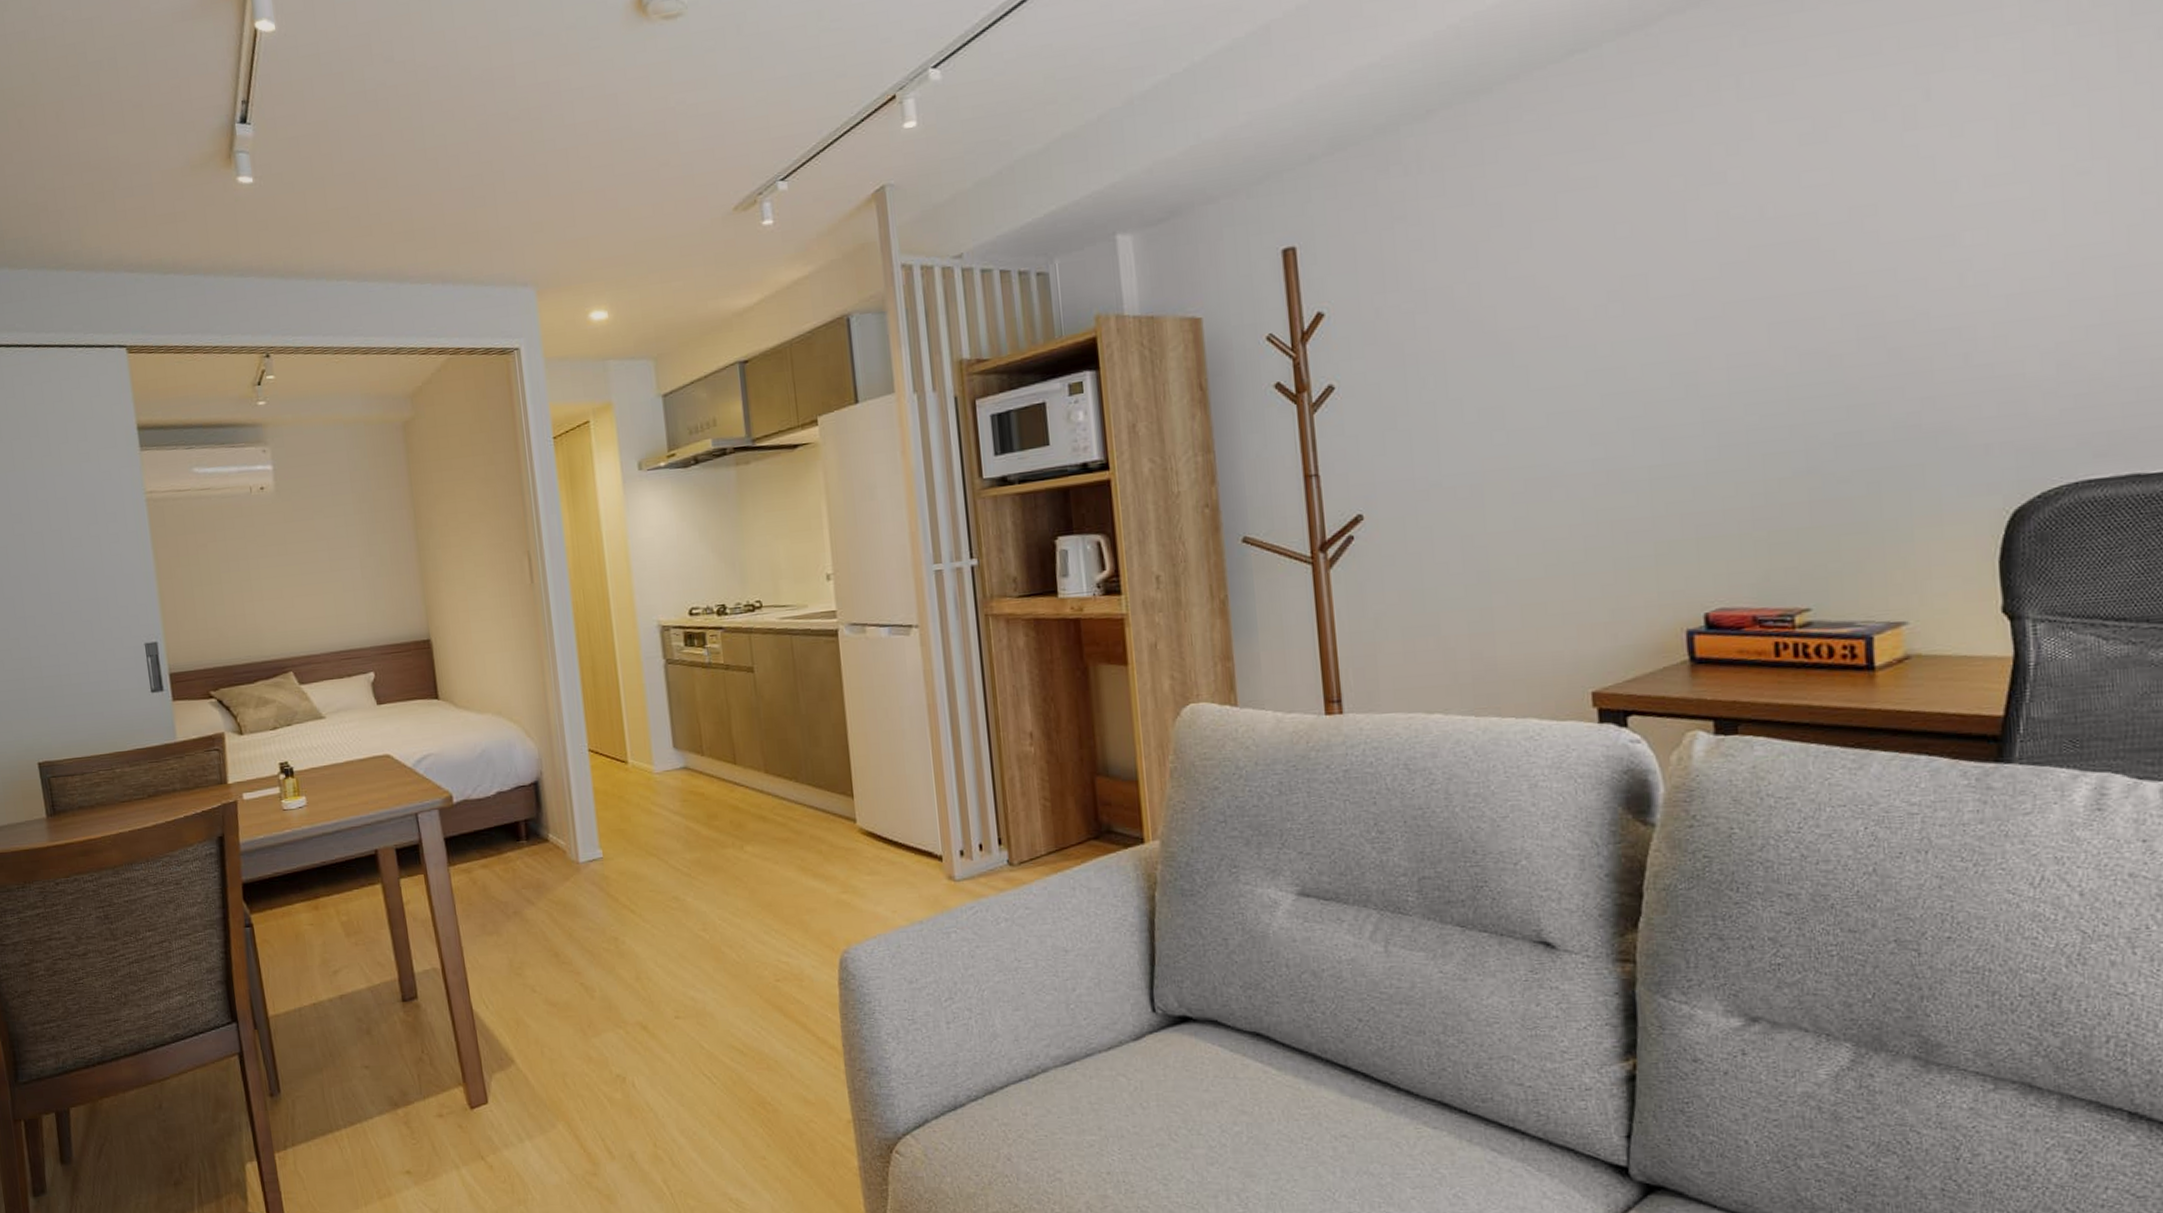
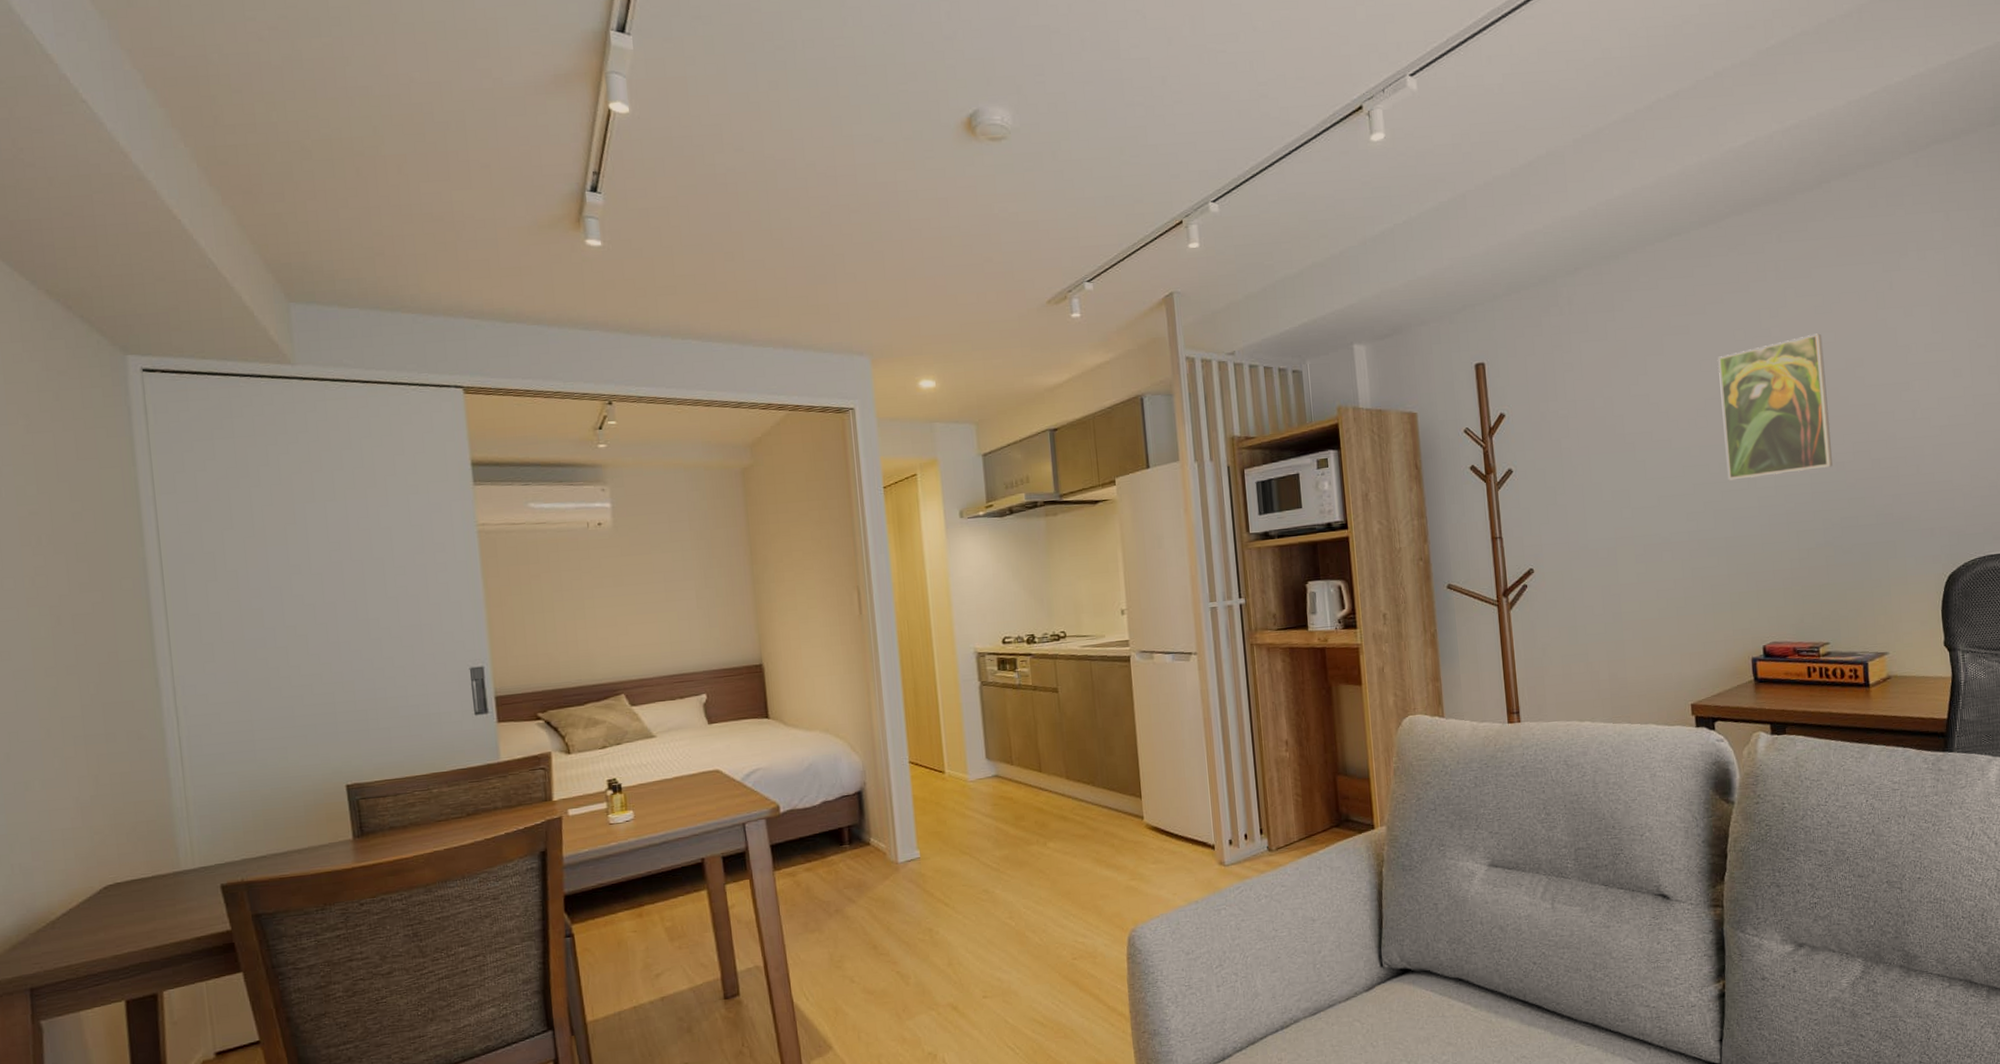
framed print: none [1640,173,1823,388] -> present [1717,333,1833,481]

